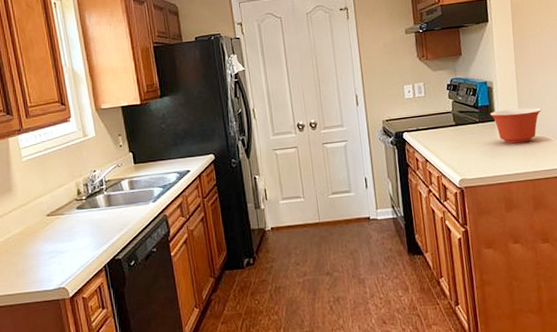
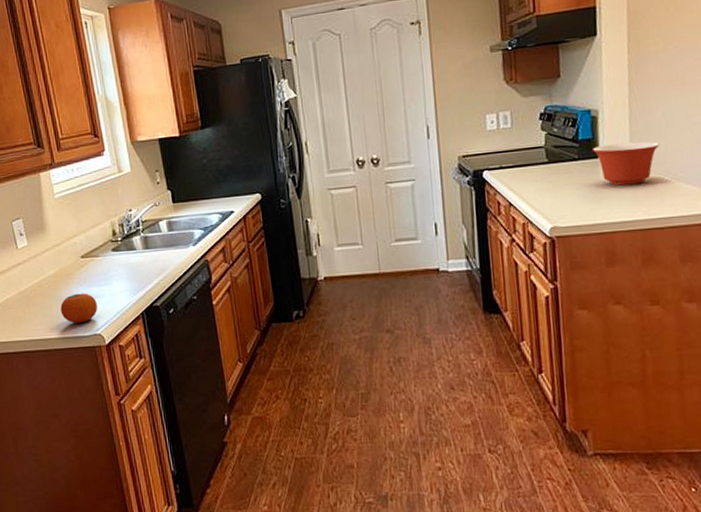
fruit: none [26,249,62,278] -> present [60,293,97,323]

